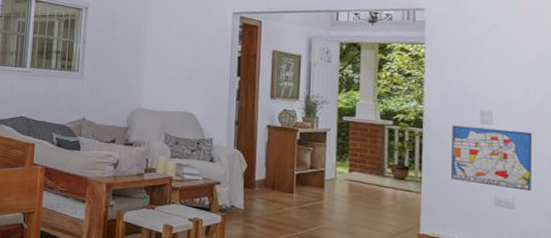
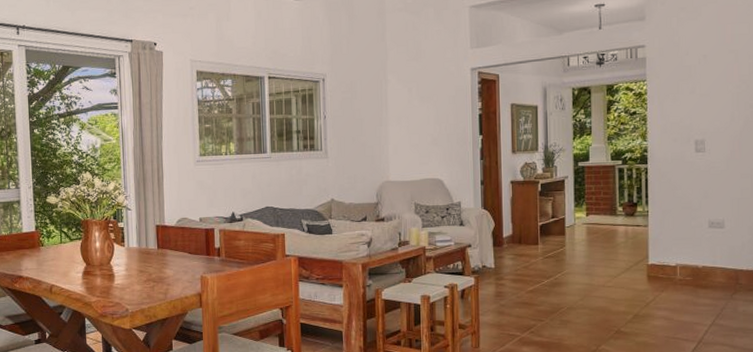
wall art: present [451,125,531,192] -> none [672,155,737,210]

